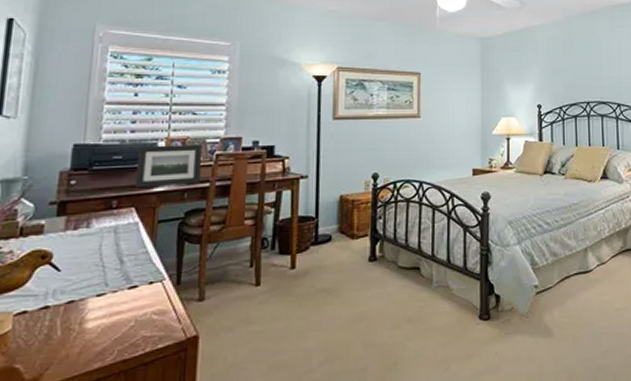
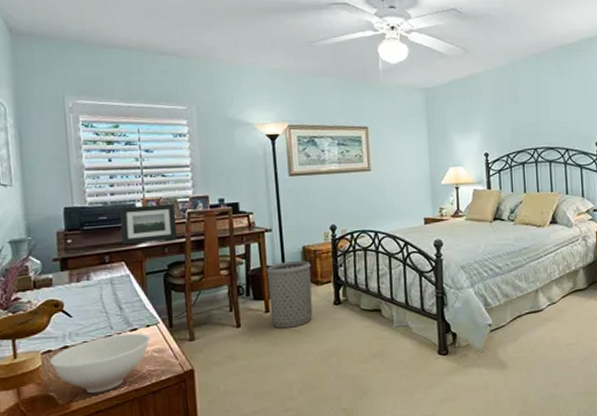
bowl: none [23,291,151,366] -> present [50,333,150,394]
laundry basket: none [296,211,347,288] -> present [266,261,313,329]

